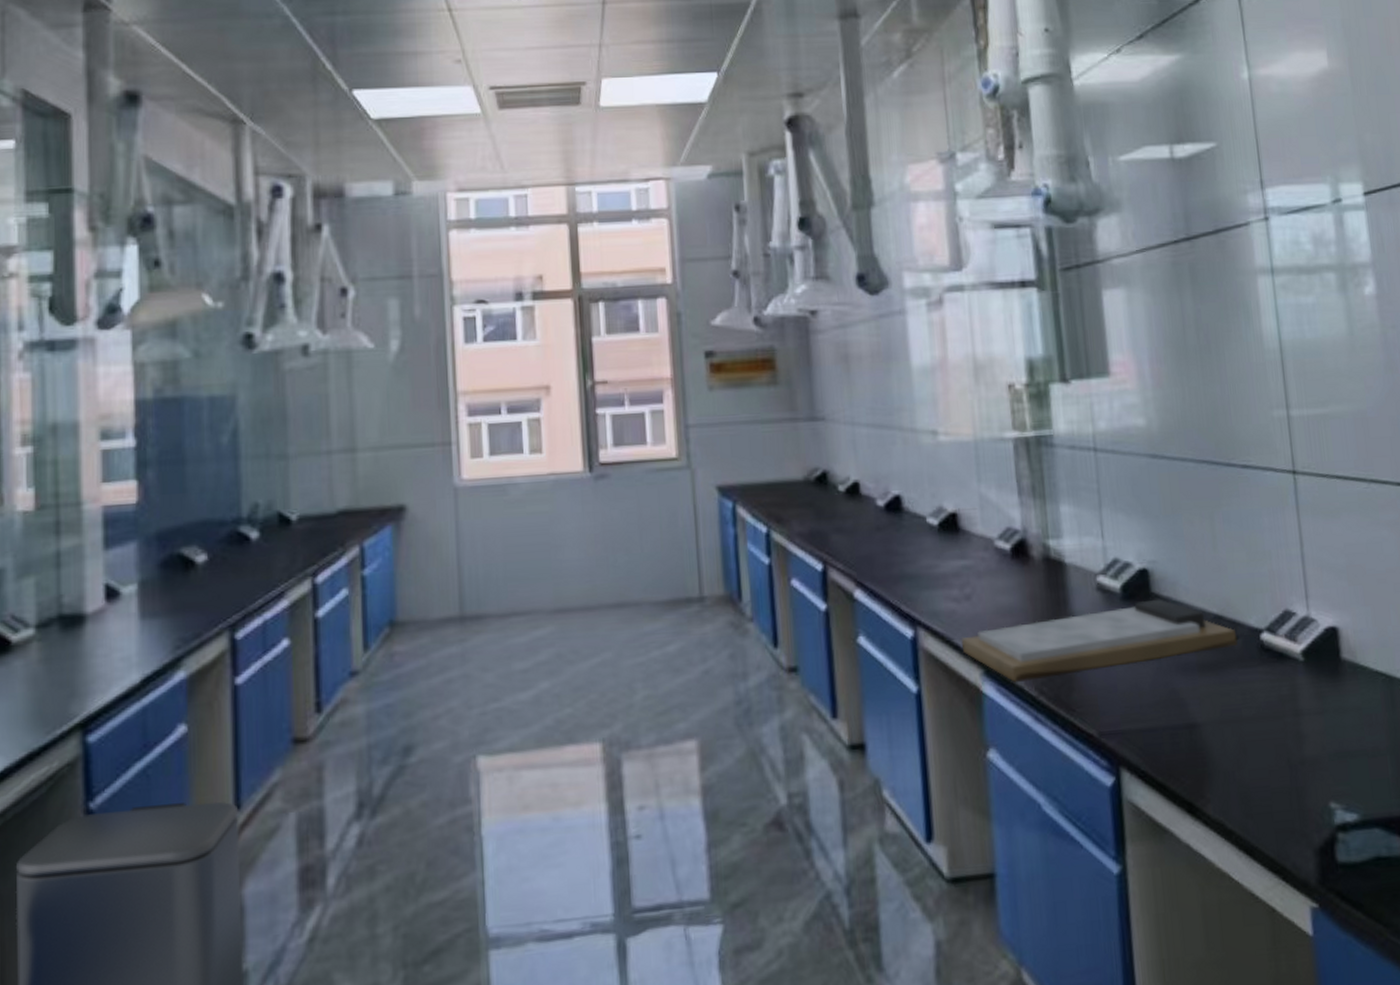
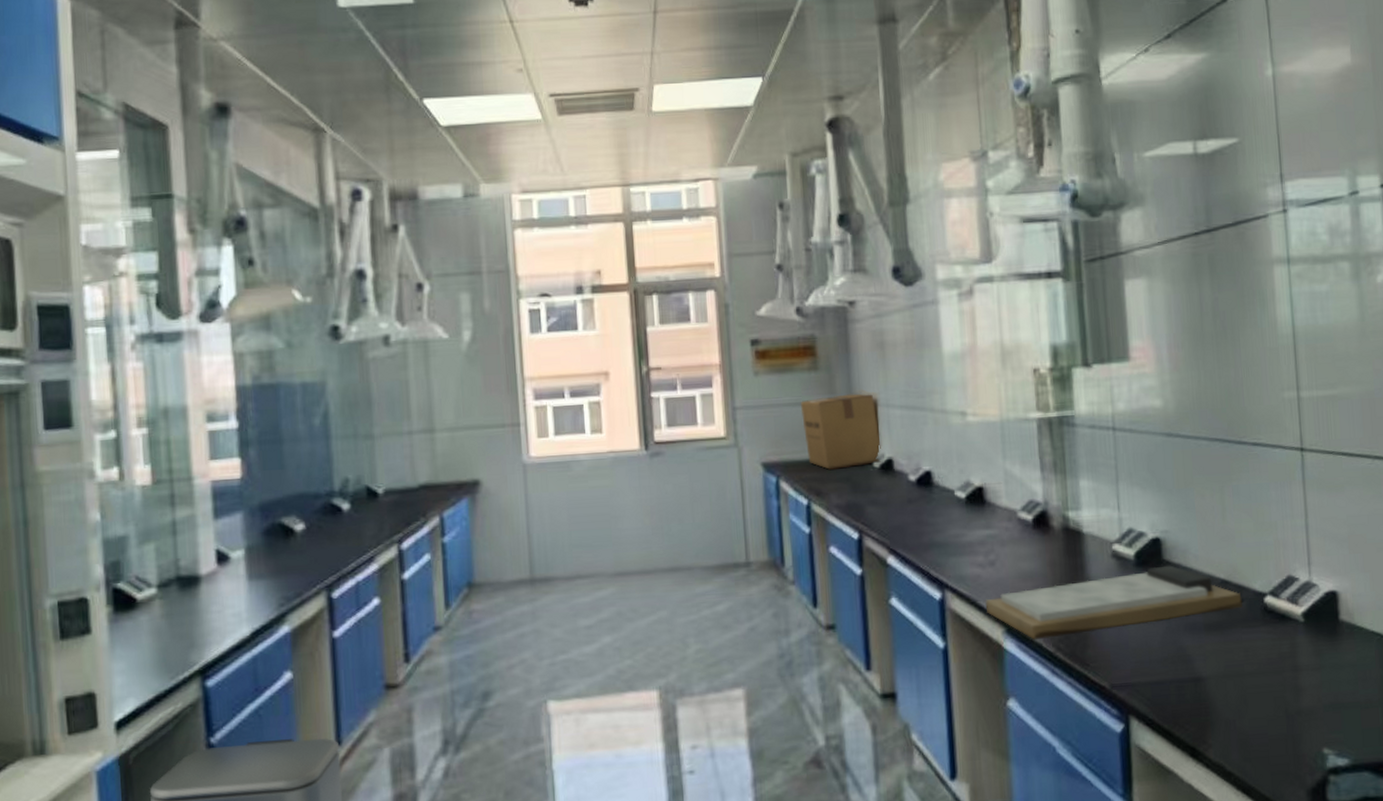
box: none [759,410,846,494] -> present [801,394,881,470]

